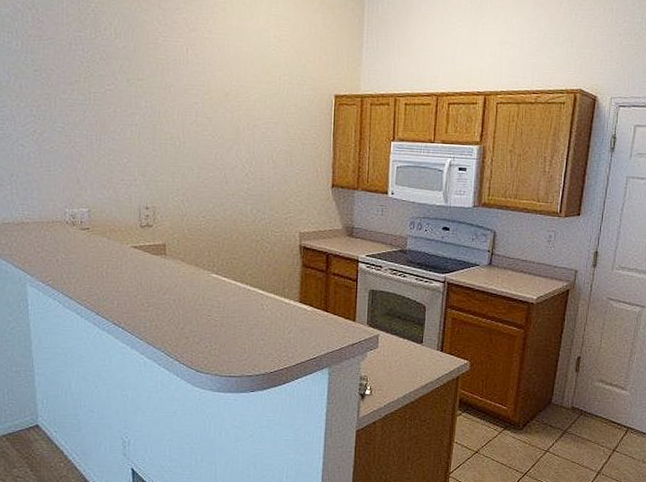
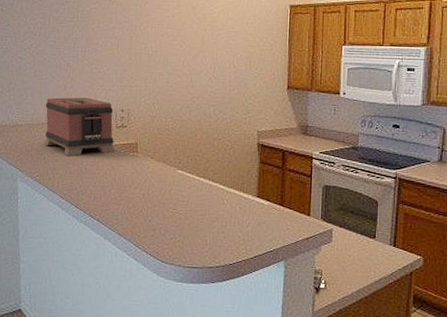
toaster: none [55,192,141,259] -> present [44,97,116,157]

